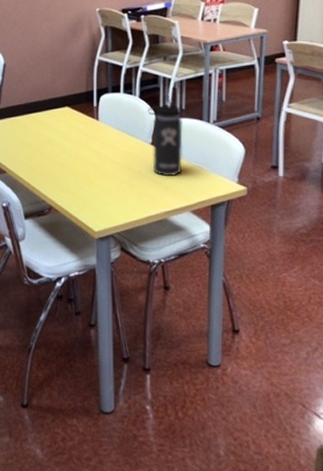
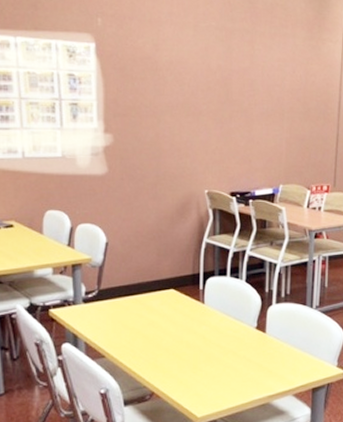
thermos bottle: present [147,95,183,177] -> none [253,280,287,361]

